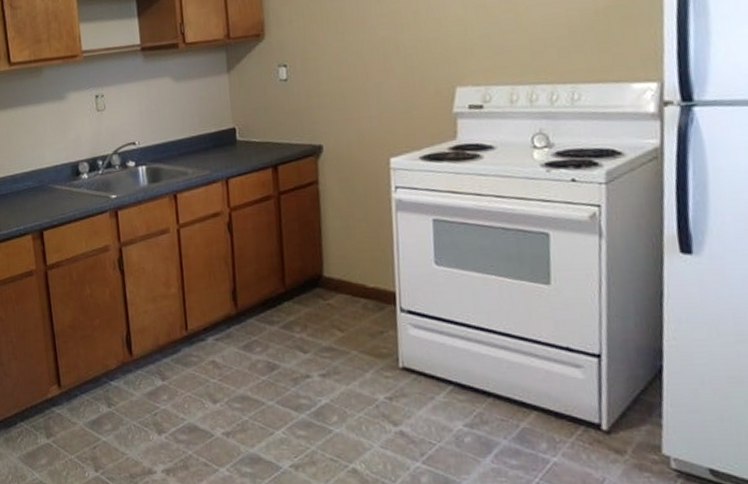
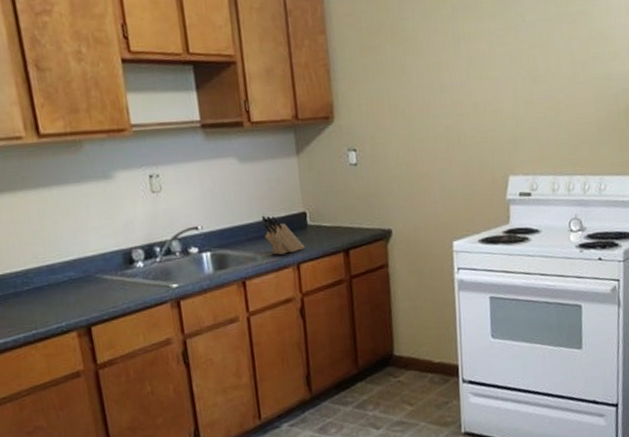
knife block: none [192,131,234,170] -> present [261,215,305,255]

